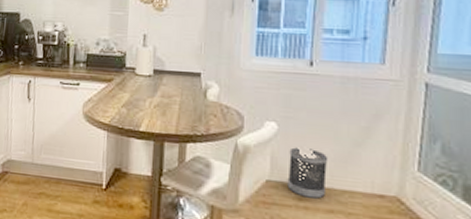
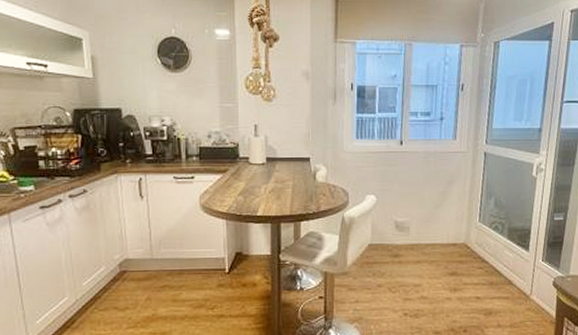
wastebasket: present [287,147,328,199] -> none [385,214,416,254]

